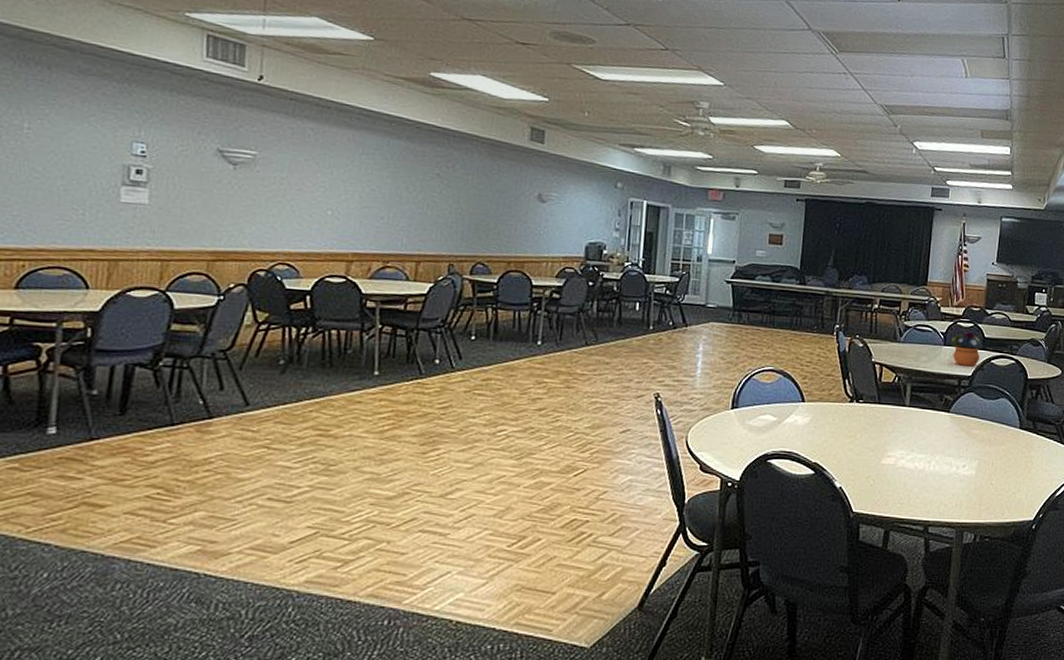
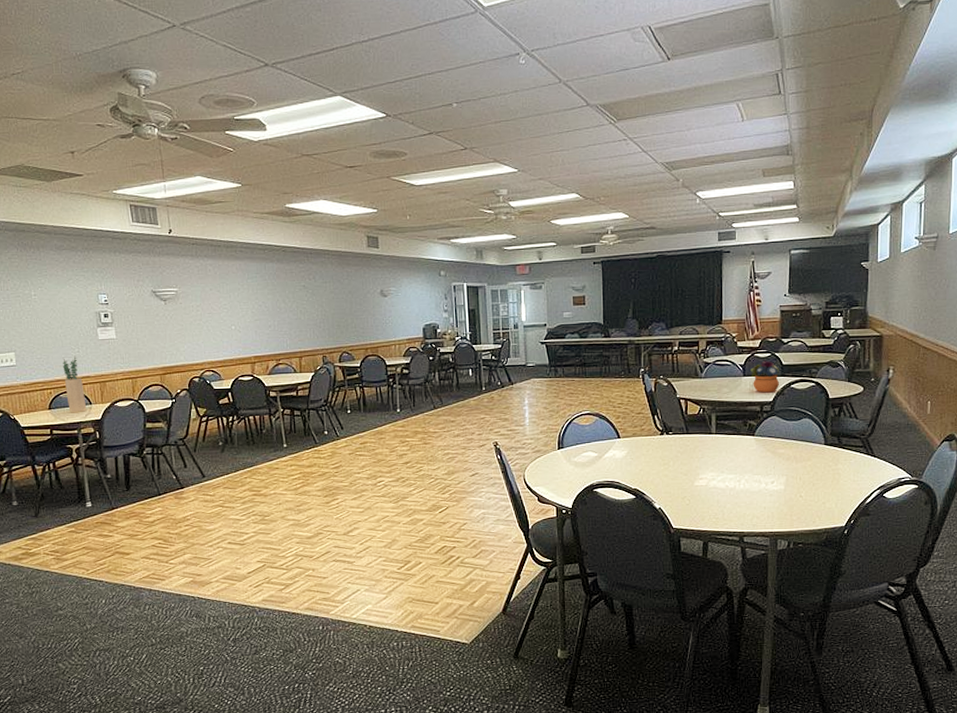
vase: none [48,219,82,299] -> present [62,355,87,413]

